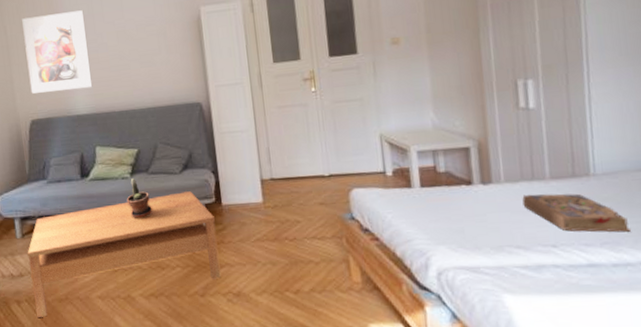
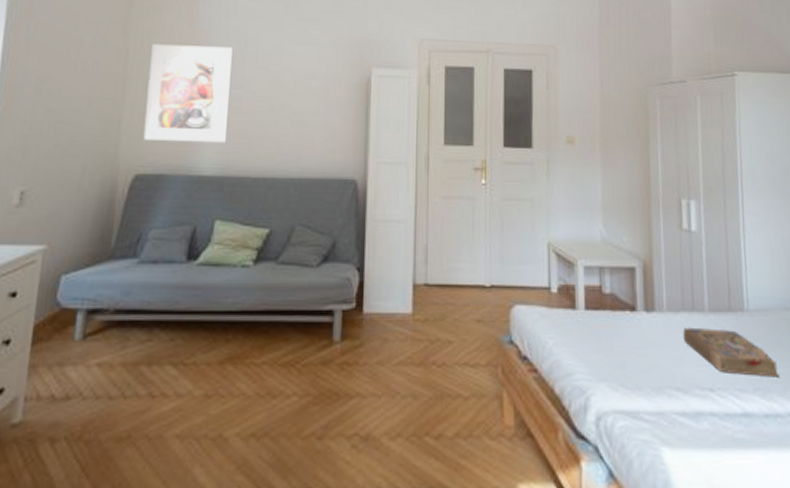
coffee table: present [27,191,221,319] -> none [75,291,351,468]
potted plant: present [126,178,153,220] -> none [242,268,274,324]

